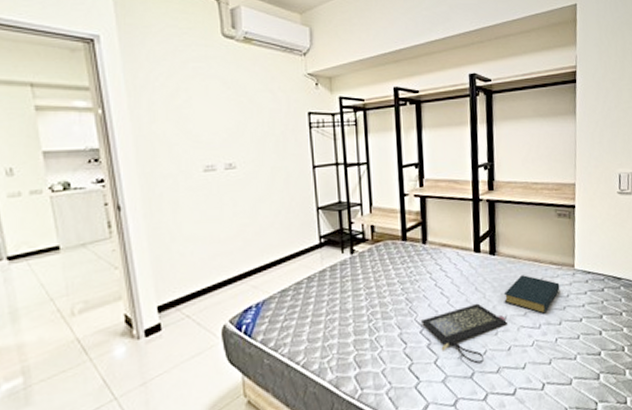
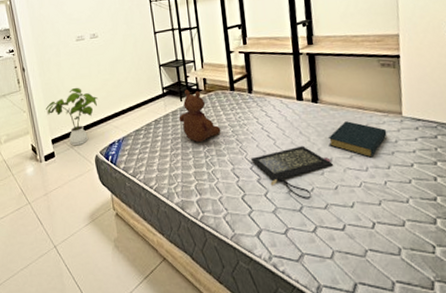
house plant: none [150,234,230,314] -> present [45,87,98,146]
teddy bear: none [338,239,389,303] -> present [179,90,221,142]

